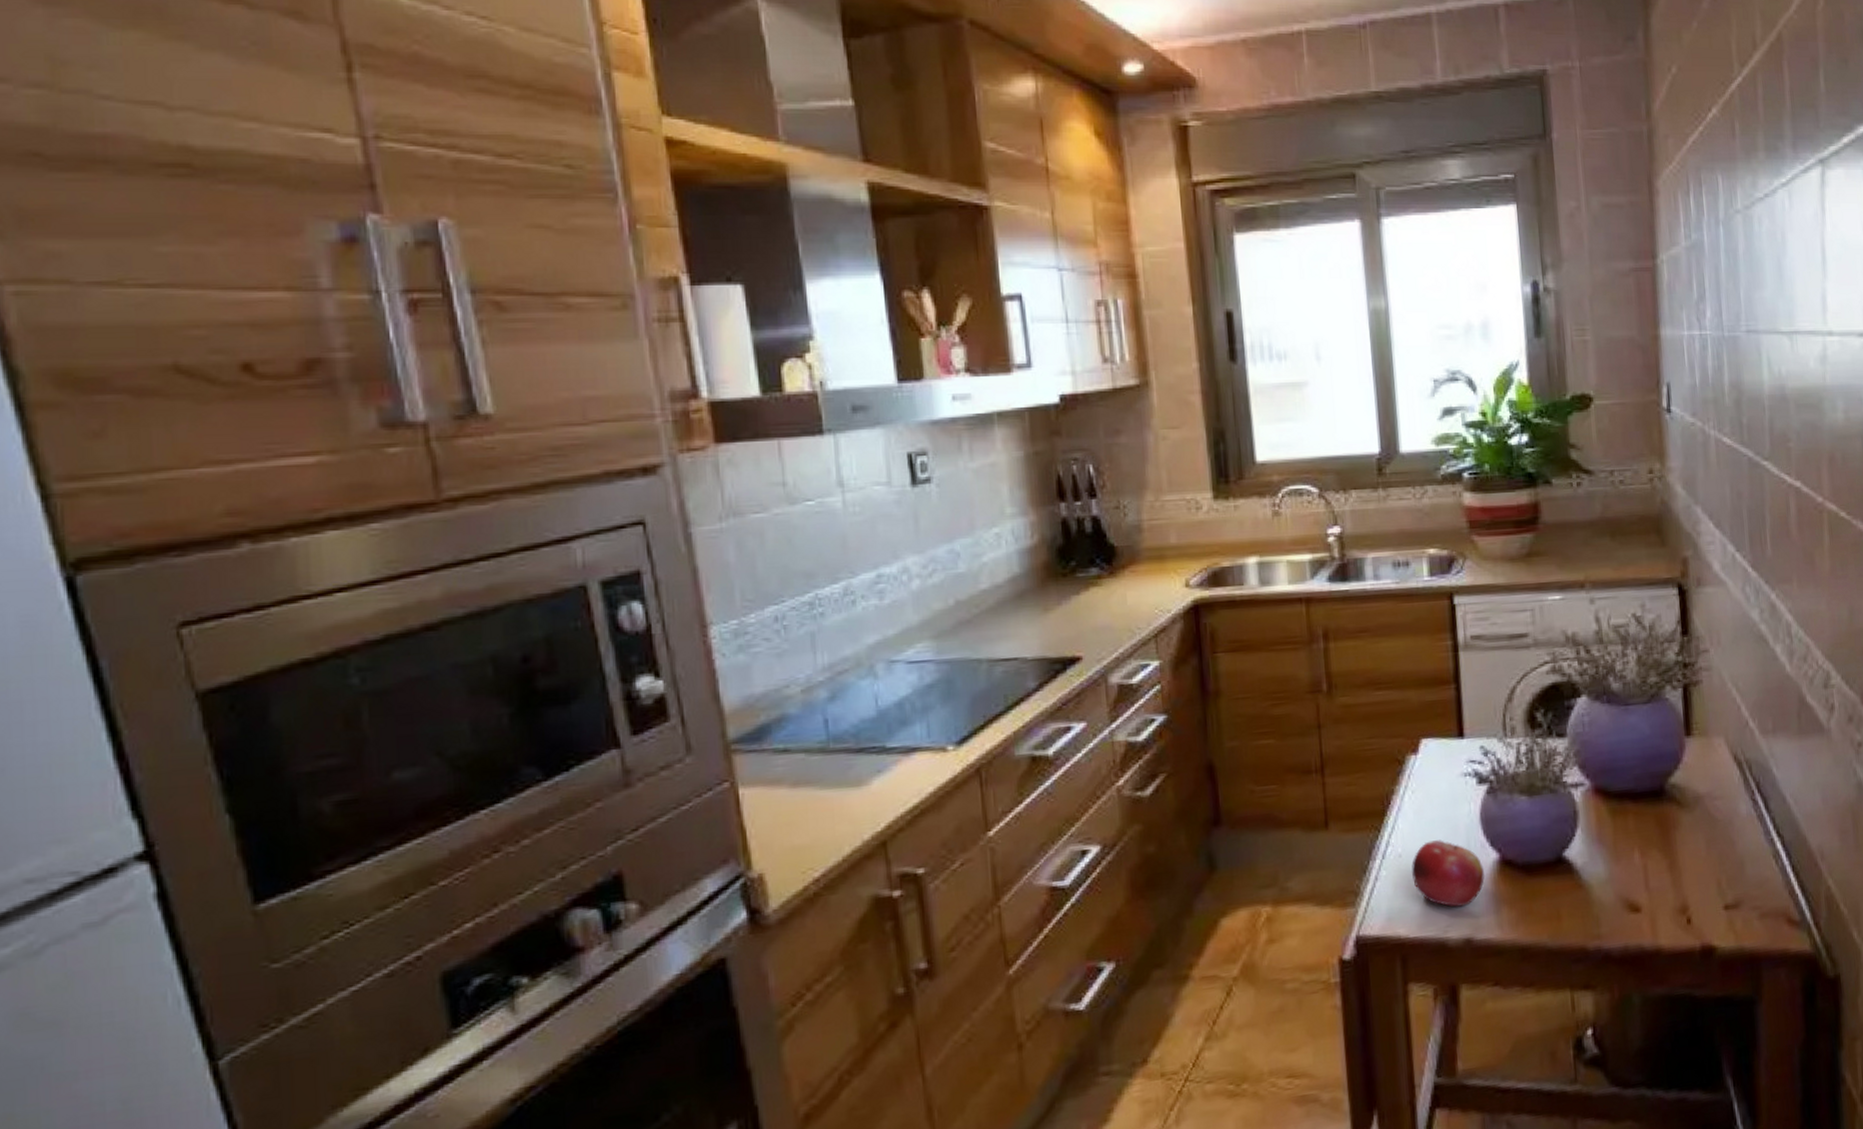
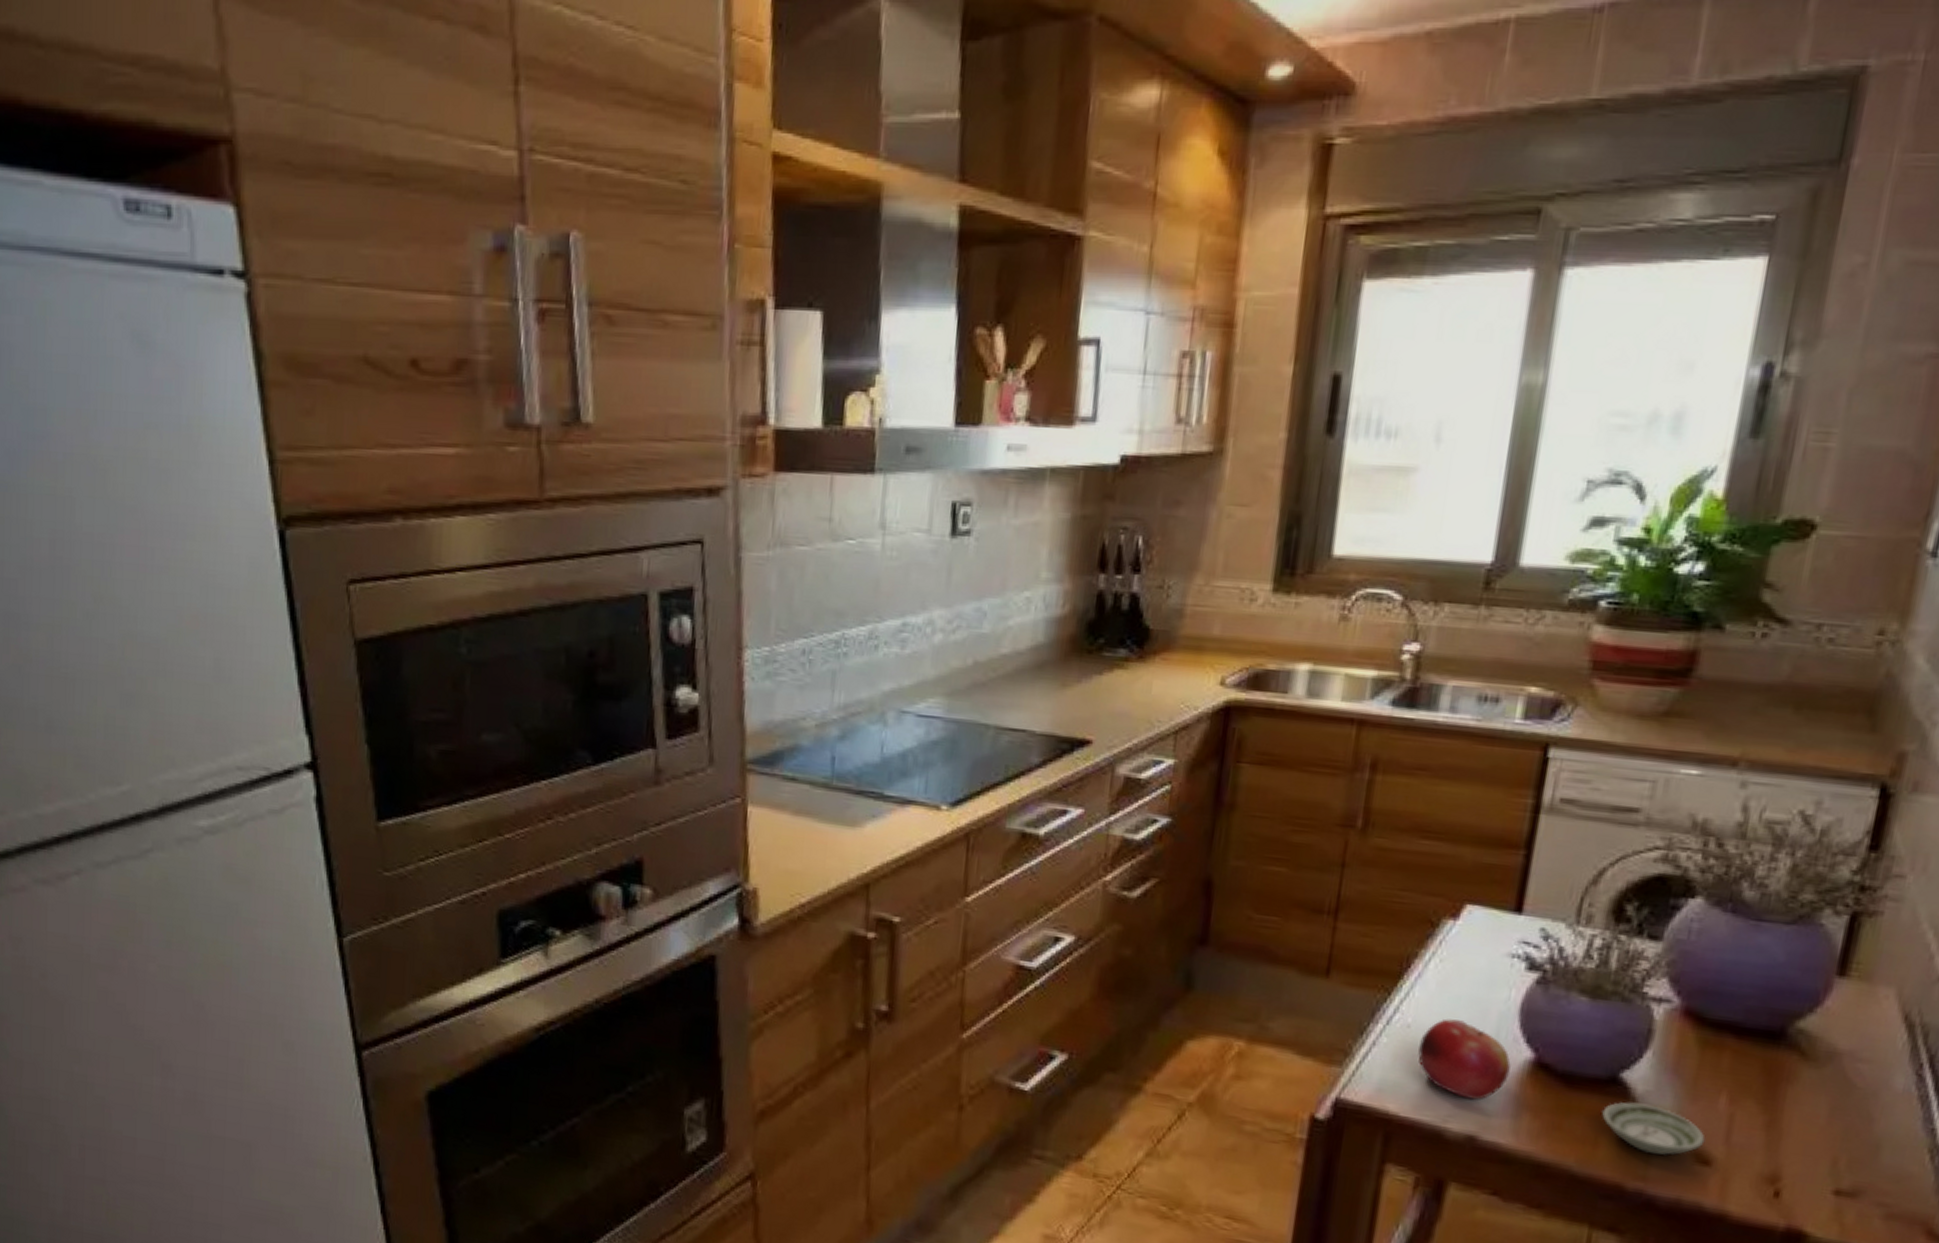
saucer: none [1558,873,1633,914] -> present [1602,1102,1706,1155]

